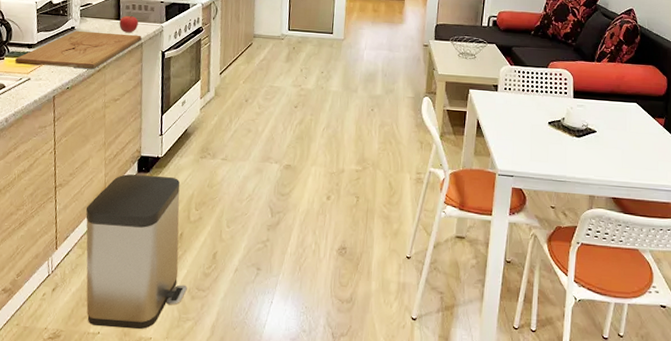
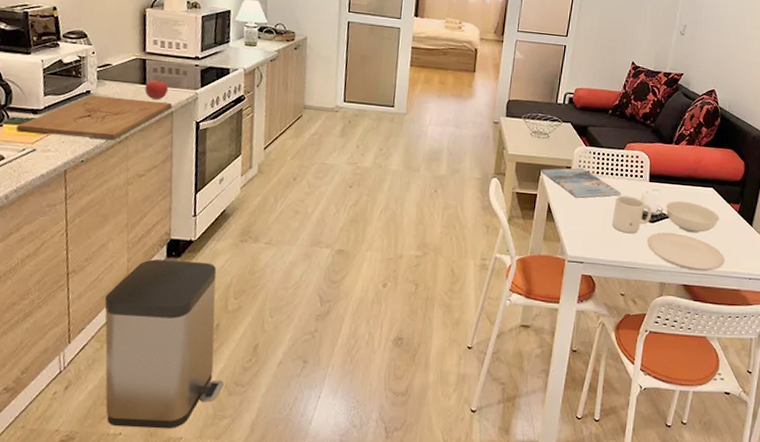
magazine: none [469,85,547,114] -> present [541,167,622,198]
mug: none [540,111,578,148] -> present [612,195,652,234]
plate: none [574,146,653,185] -> present [646,232,725,271]
bowl: none [591,116,645,147] -> present [666,200,719,233]

